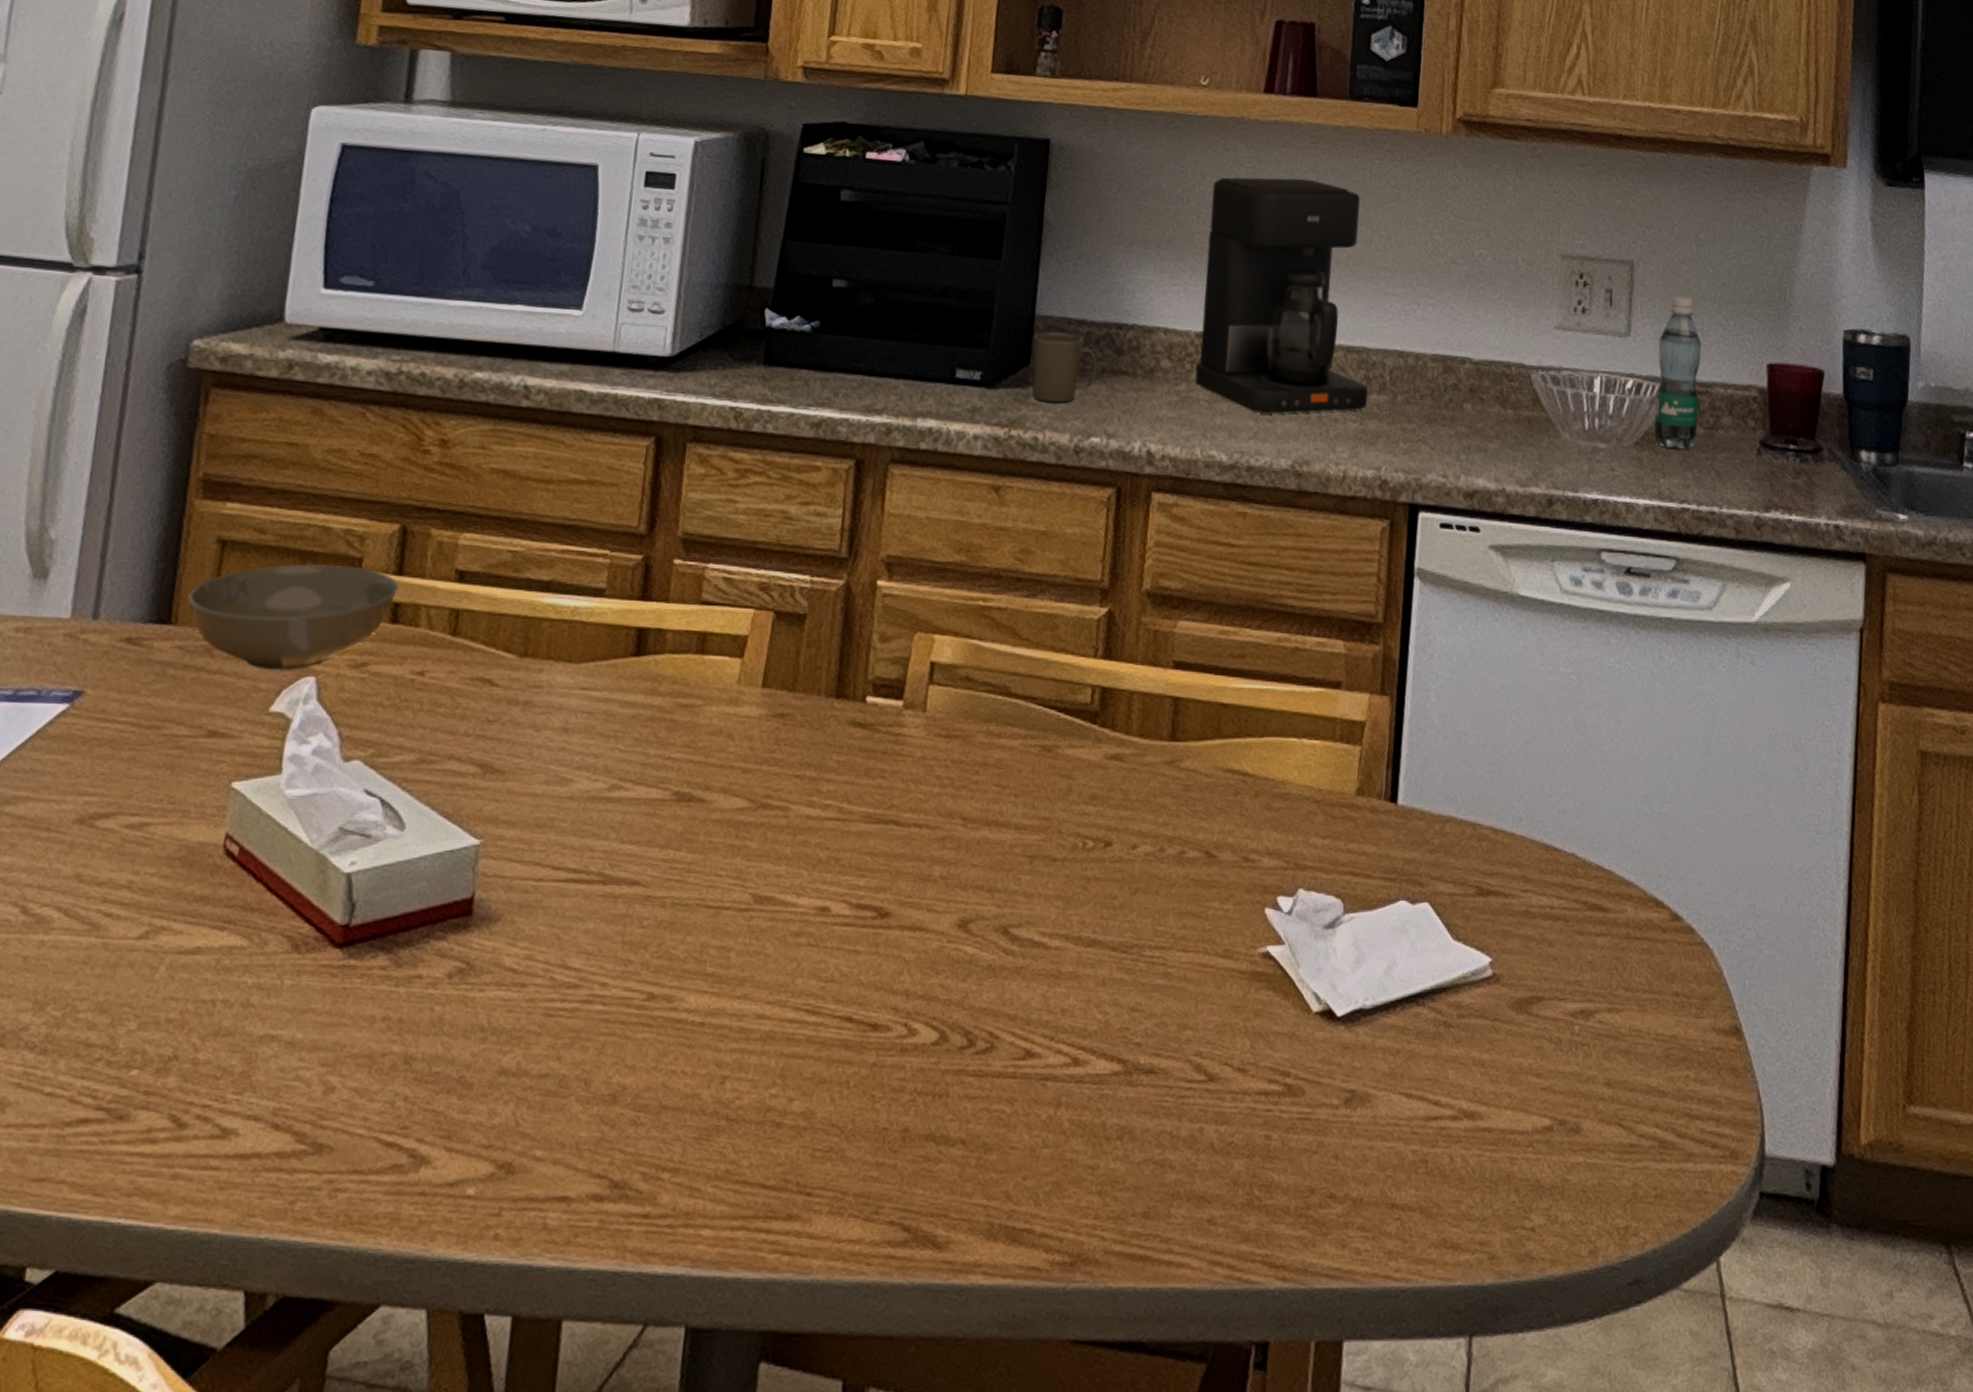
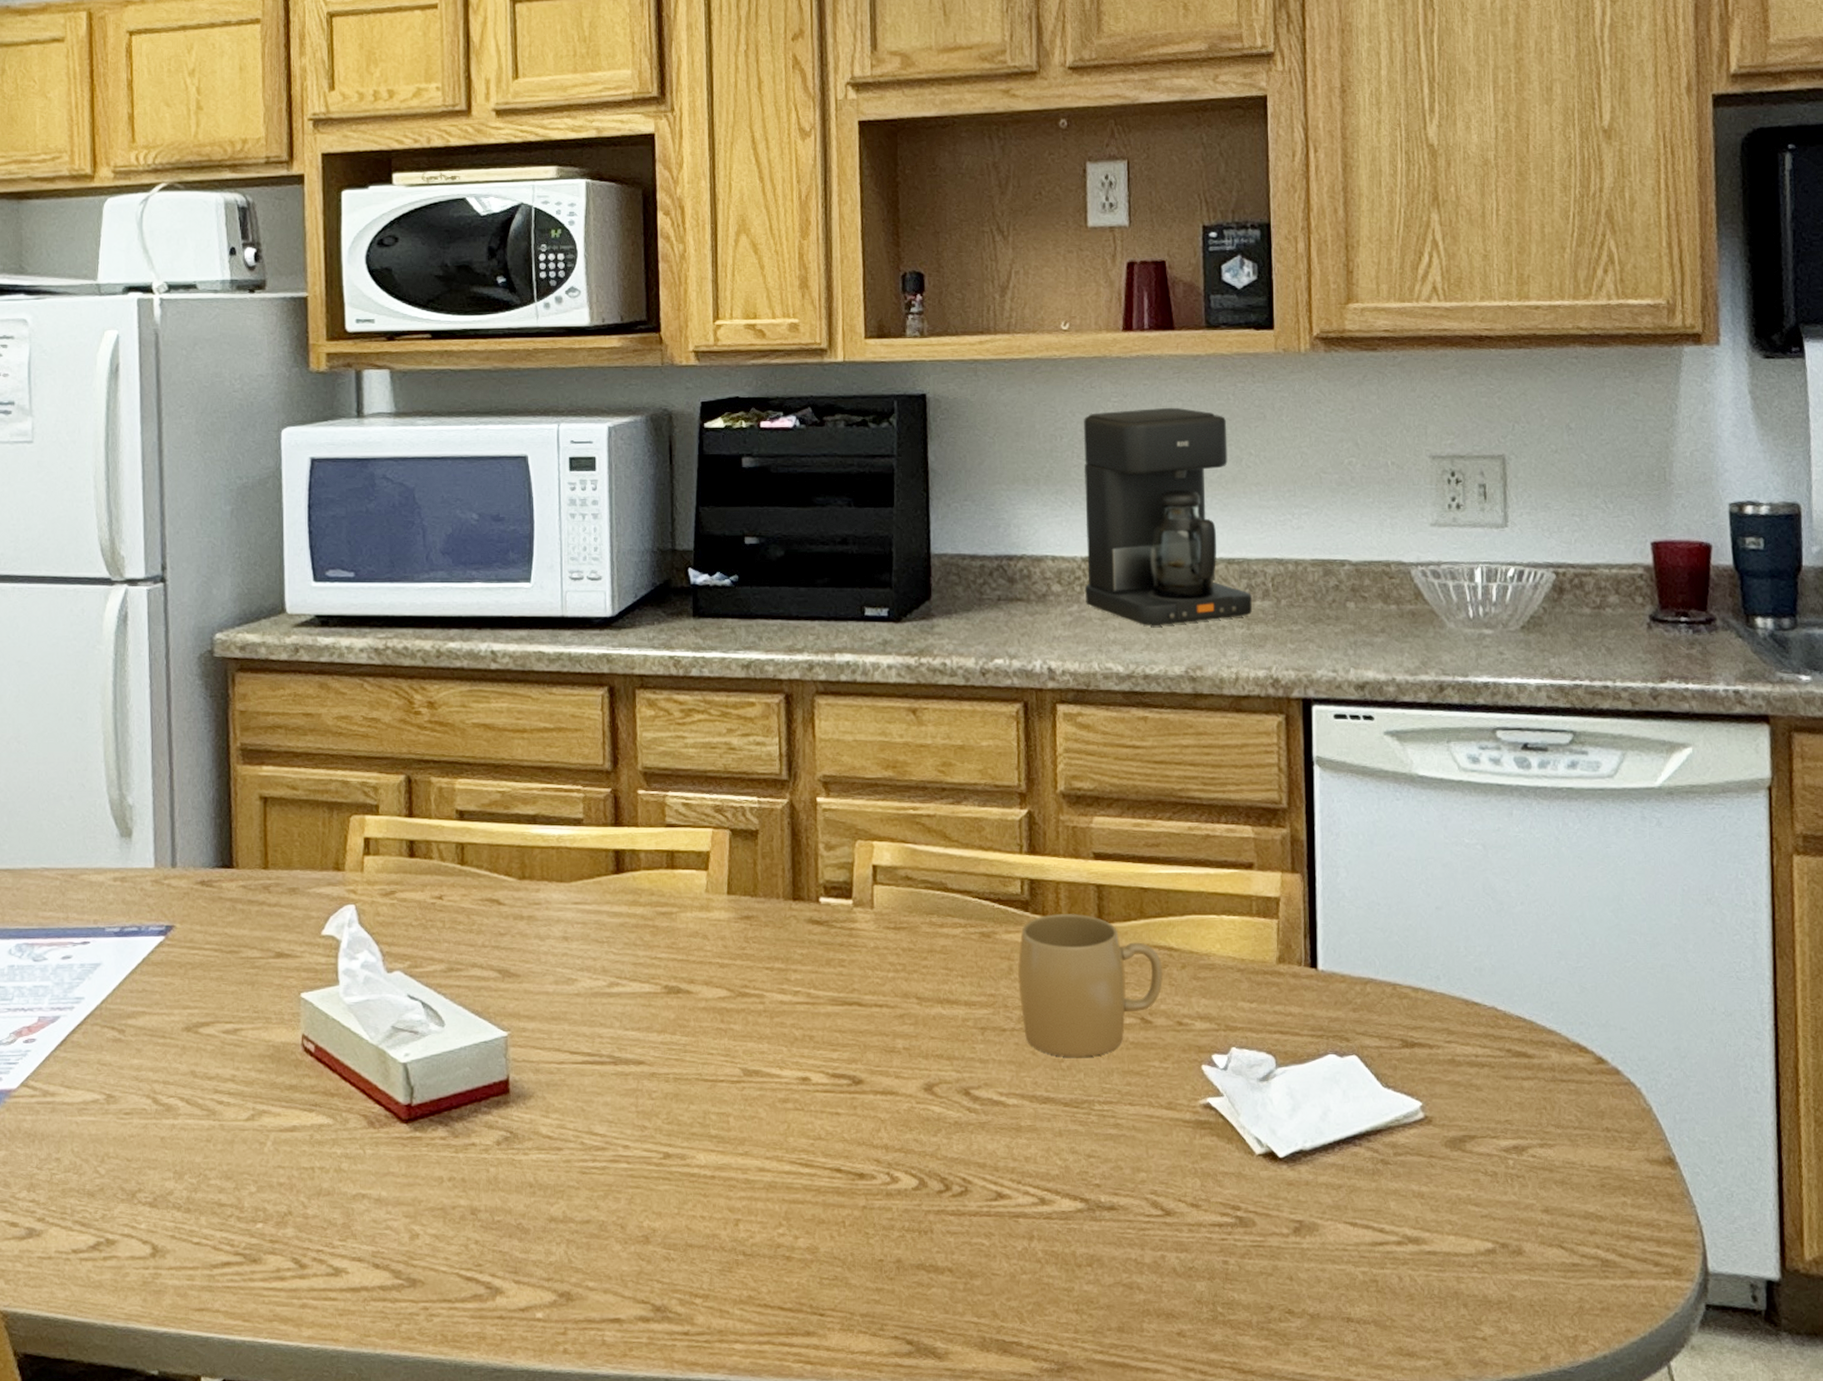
bowl: present [188,564,398,670] -> none [244,812,411,900]
mug: present [1032,331,1097,403] -> none [931,568,992,630]
mug: none [1076,728,1234,894] -> present [1018,914,1163,1057]
bottle: present [1653,295,1701,450] -> none [1537,484,1584,630]

